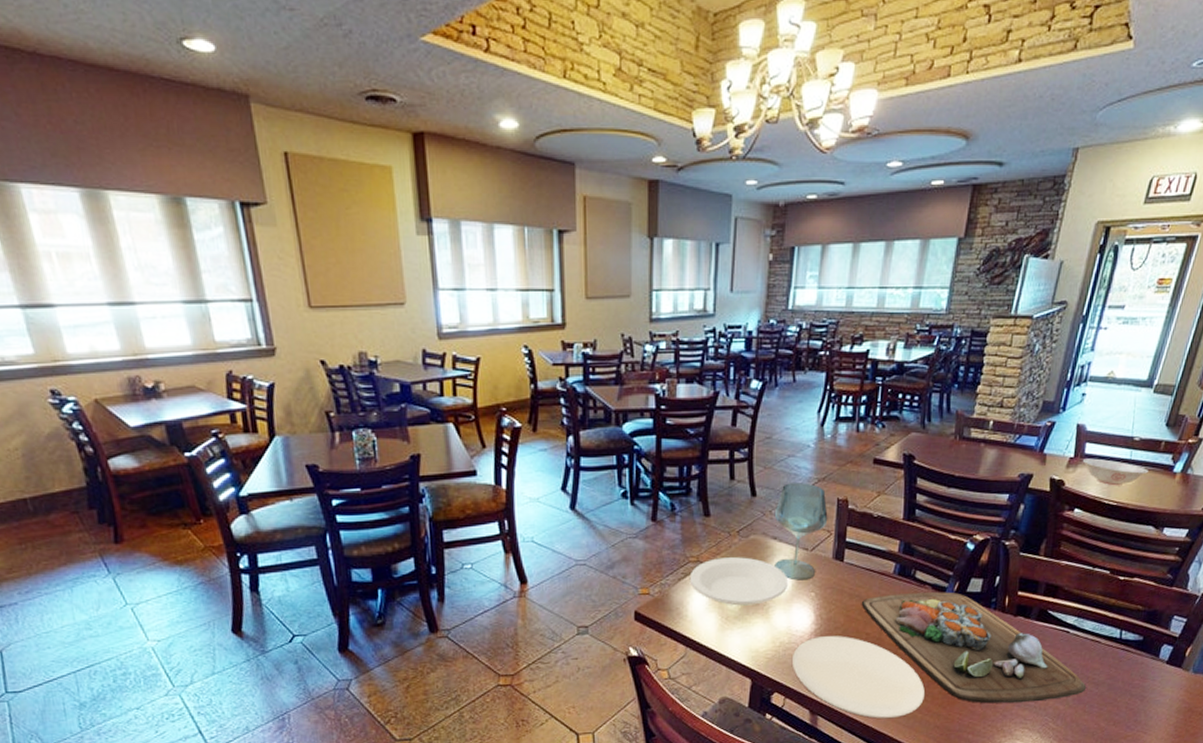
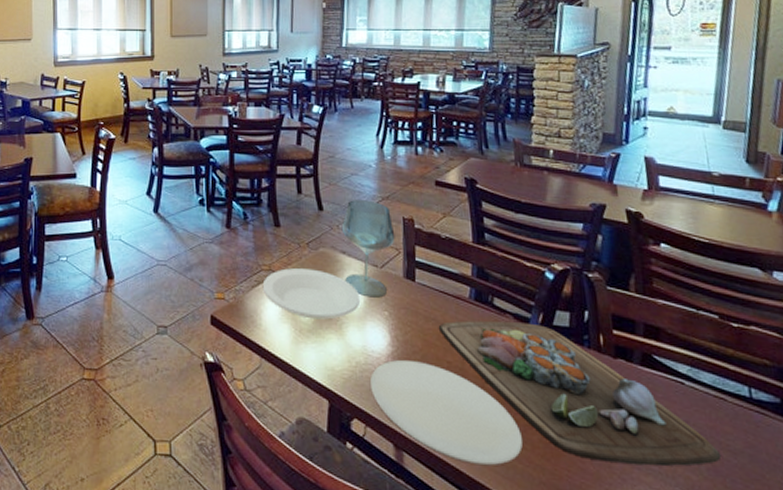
bowl: present [1082,458,1148,486] -> none [658,191,738,222]

